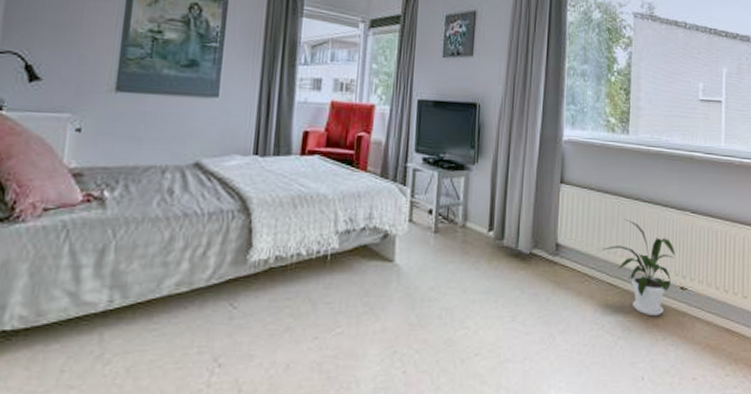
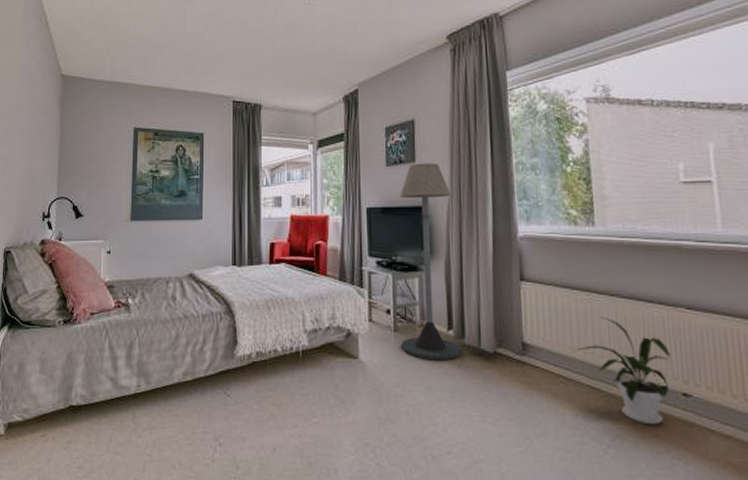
floor lamp: none [440,57,505,263] -> present [399,163,462,361]

